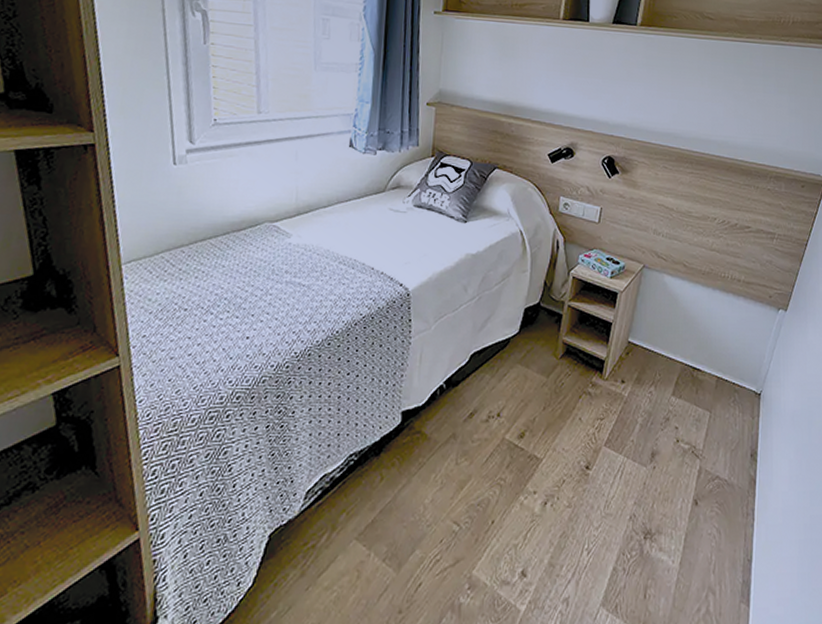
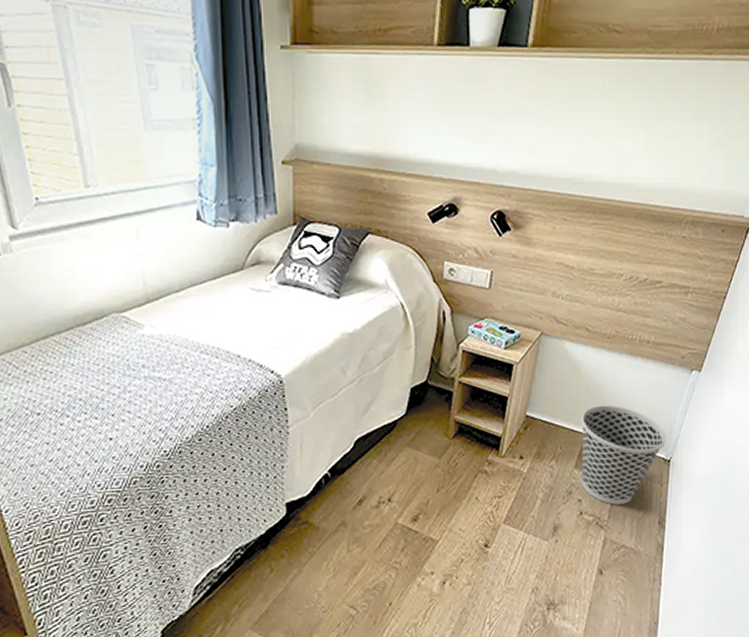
wastebasket: none [678,336,757,434] -> present [581,405,667,505]

